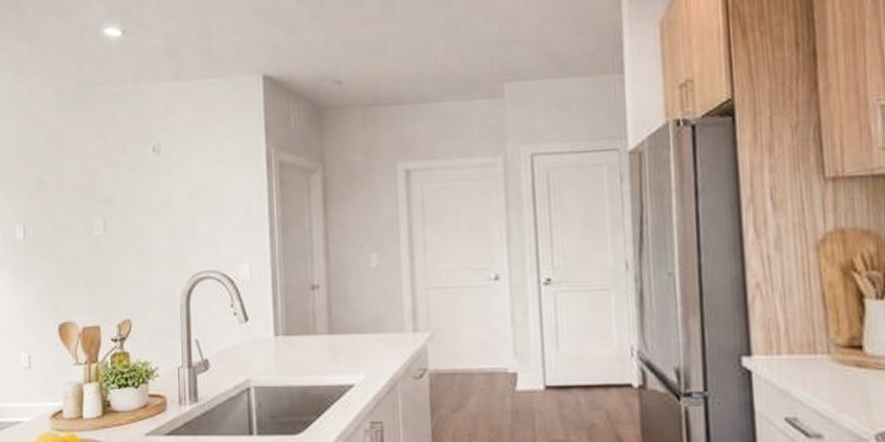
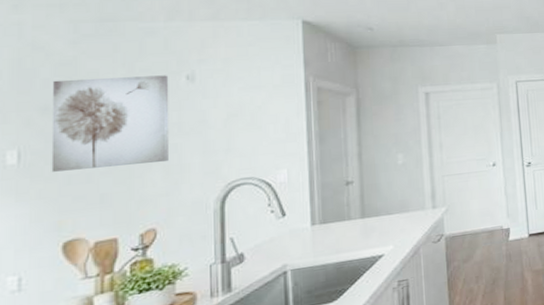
wall art: none [45,146,140,250] -> present [51,75,170,172]

